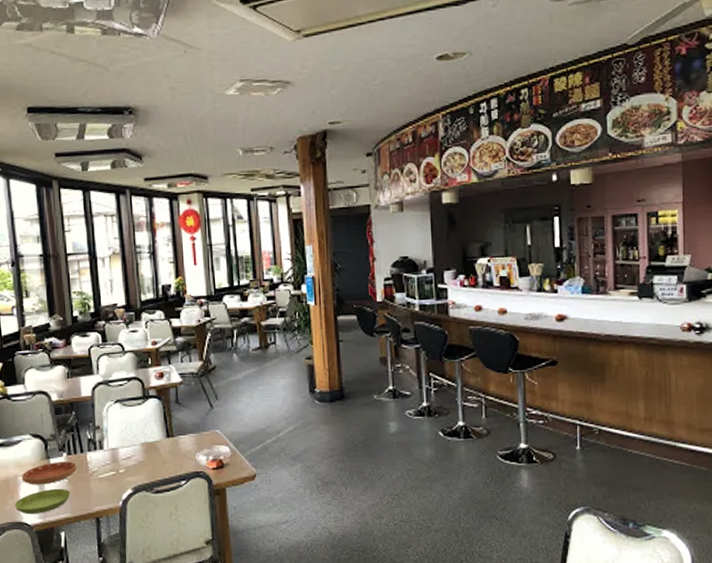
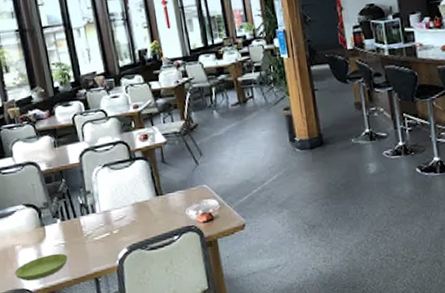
saucer: present [21,461,77,485] -> none [18,227,72,253]

